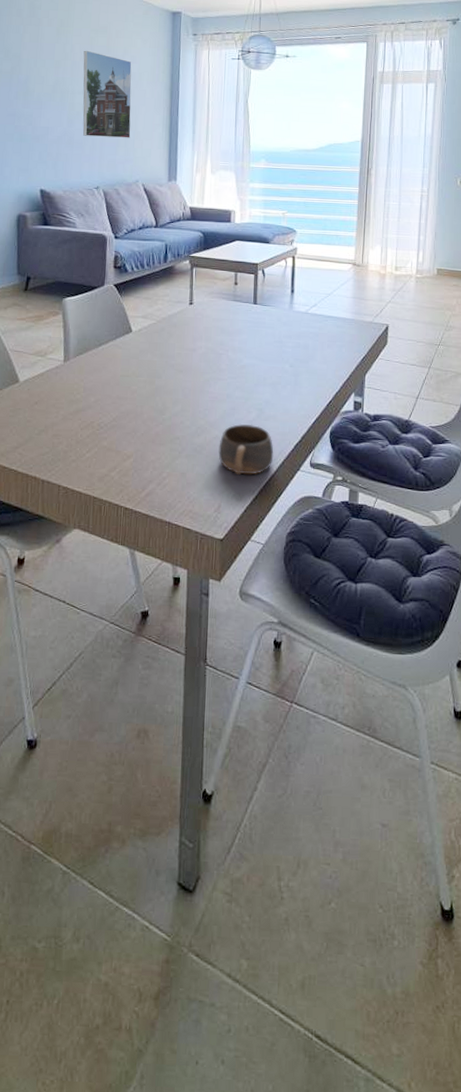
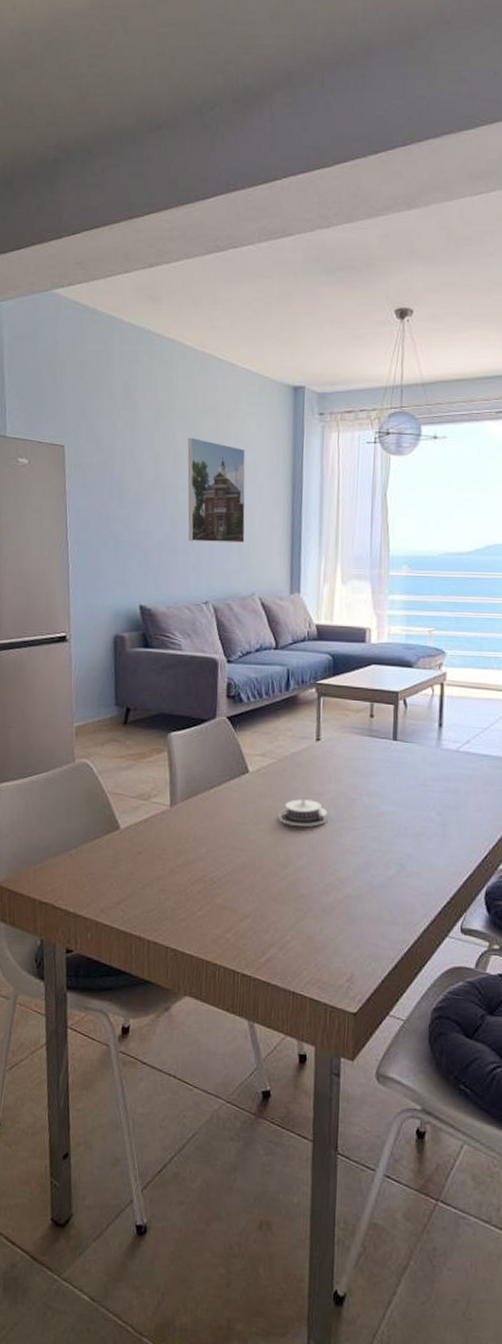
architectural model: none [157,352,199,378] -> present [279,797,328,827]
cup: present [218,423,274,475] -> none [351,880,417,941]

